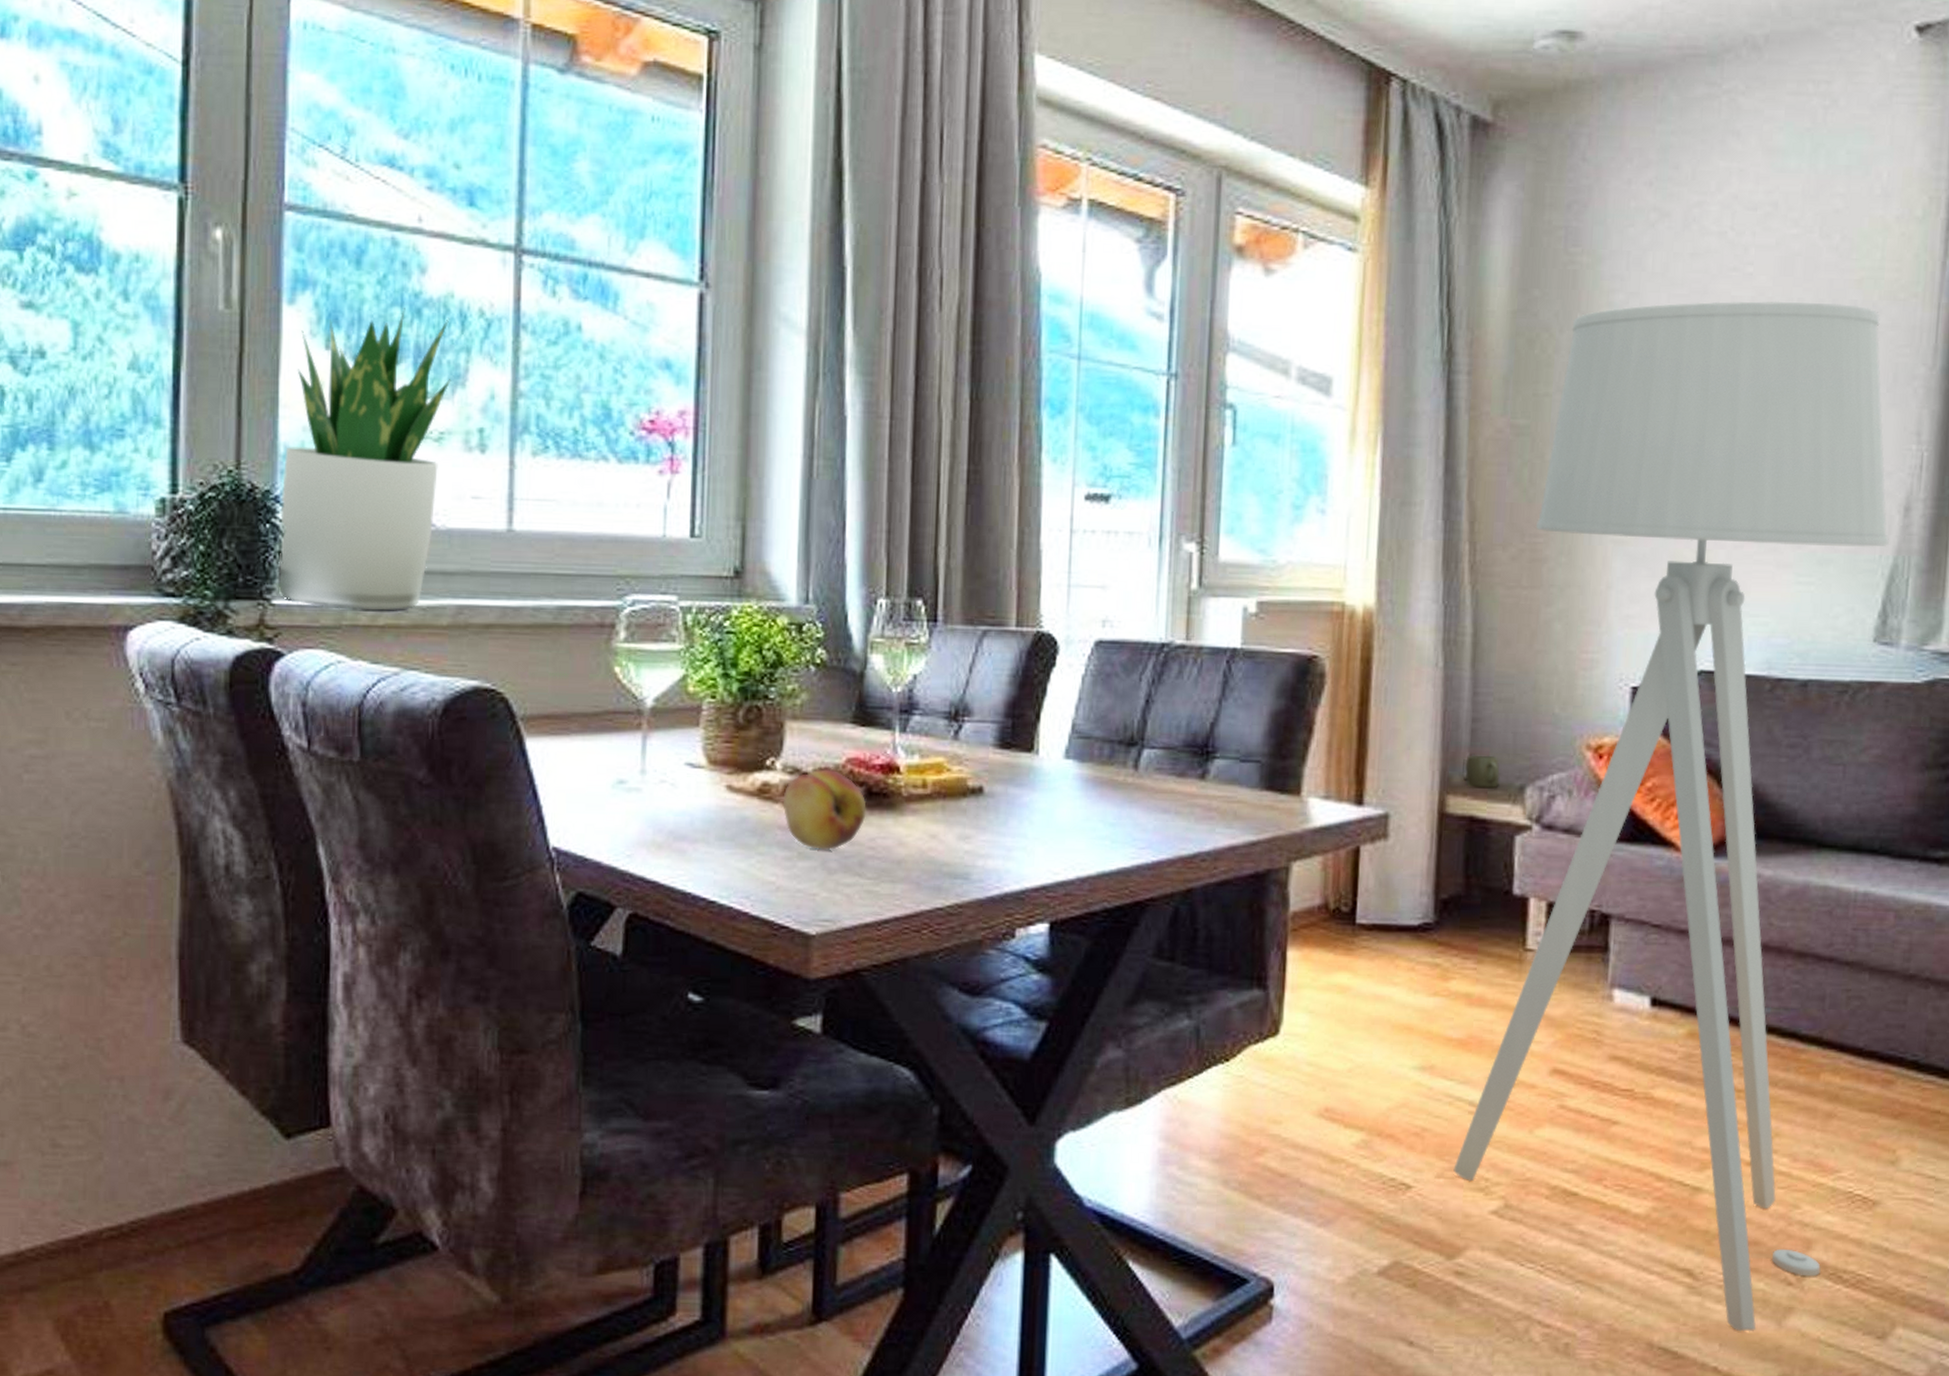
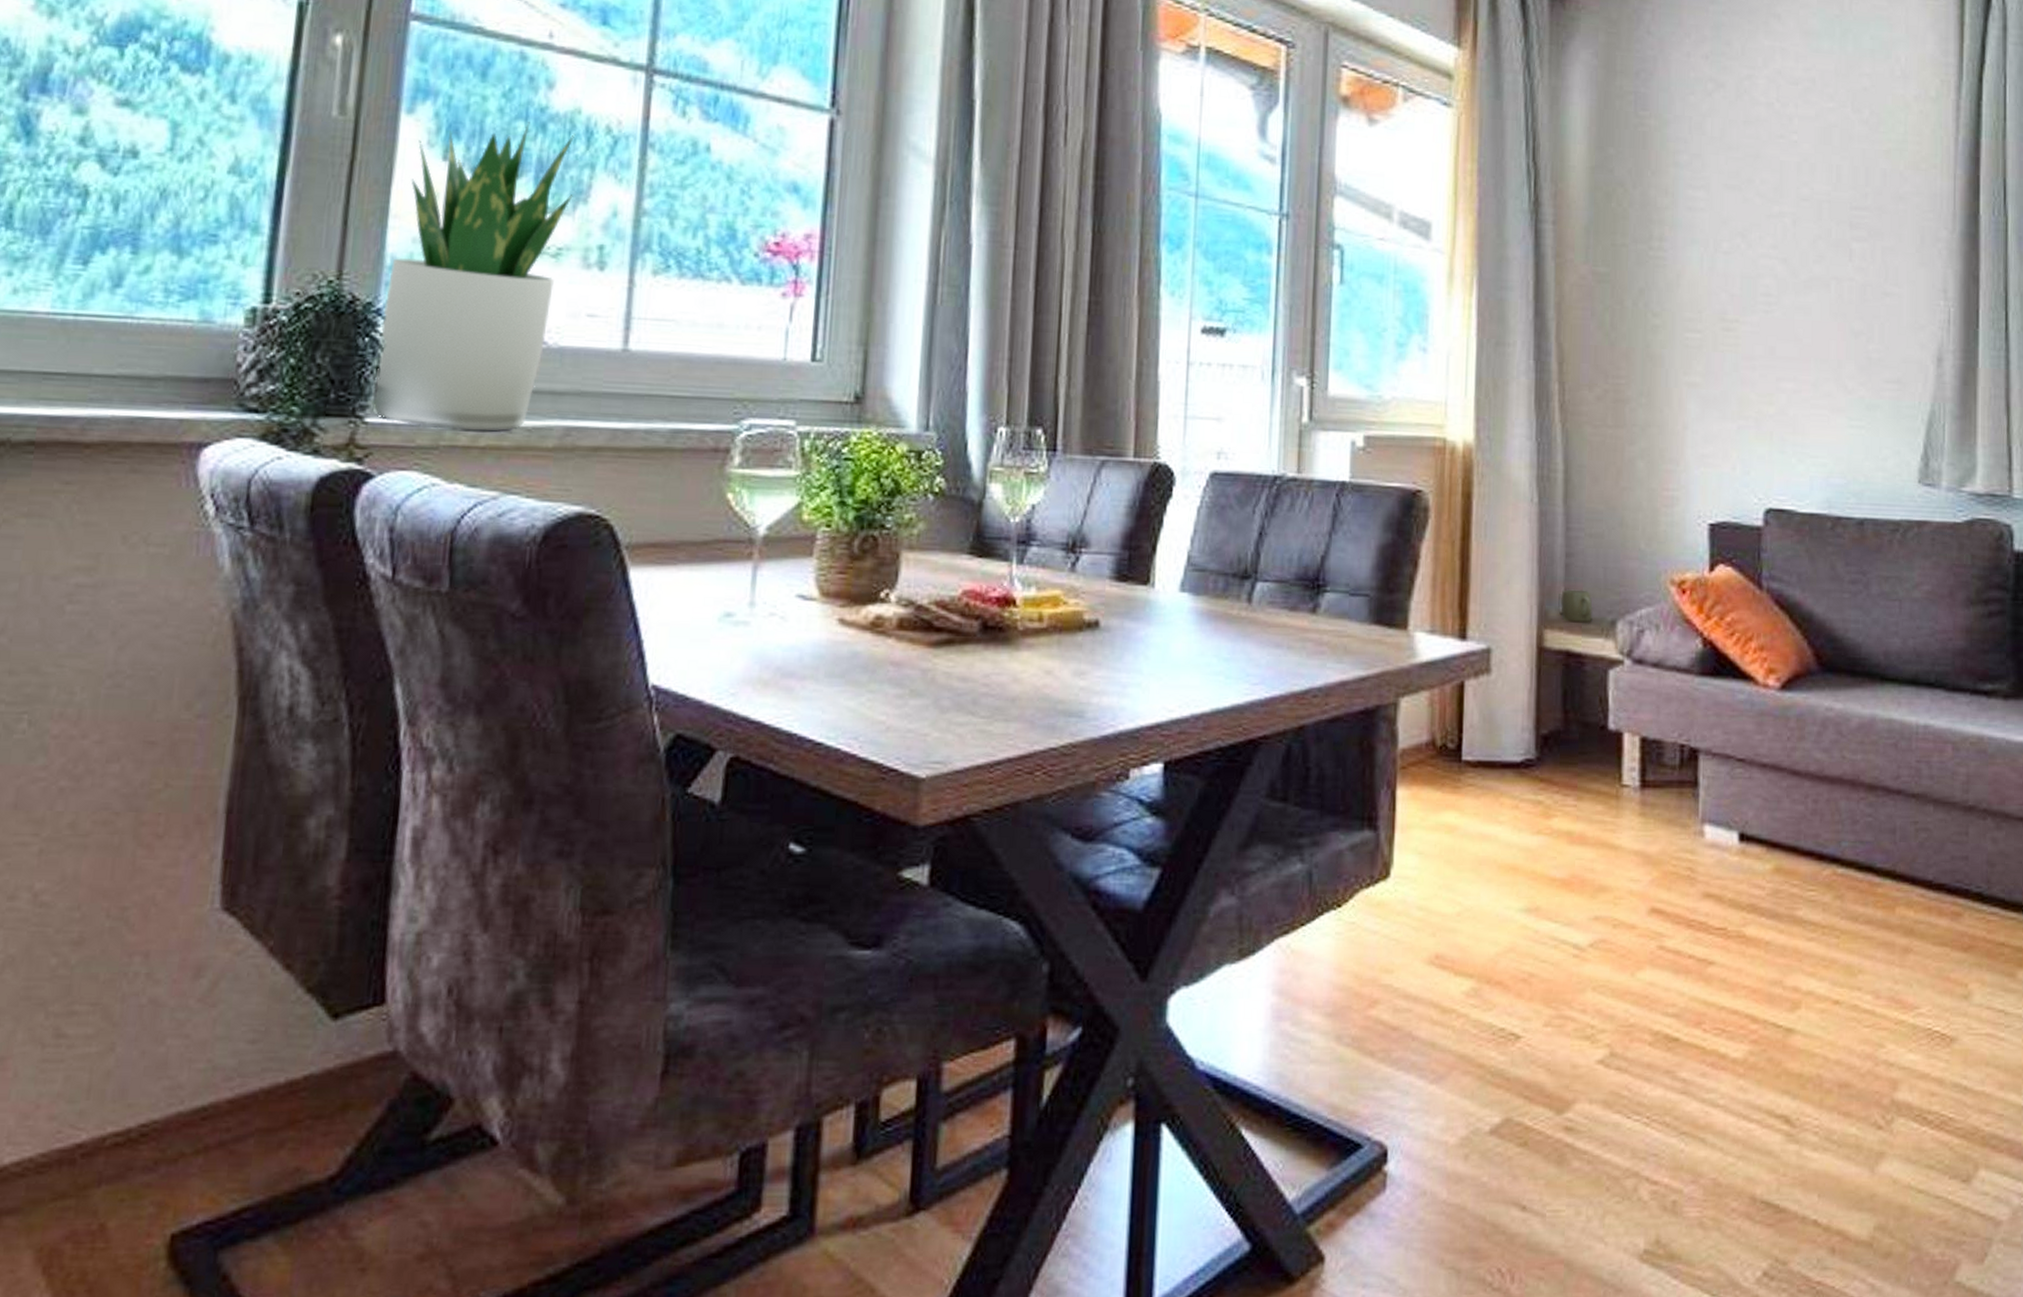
fruit: present [783,769,866,850] -> none [896,601,982,687]
floor lamp: present [1453,301,1889,1332] -> none [1560,165,1926,1181]

